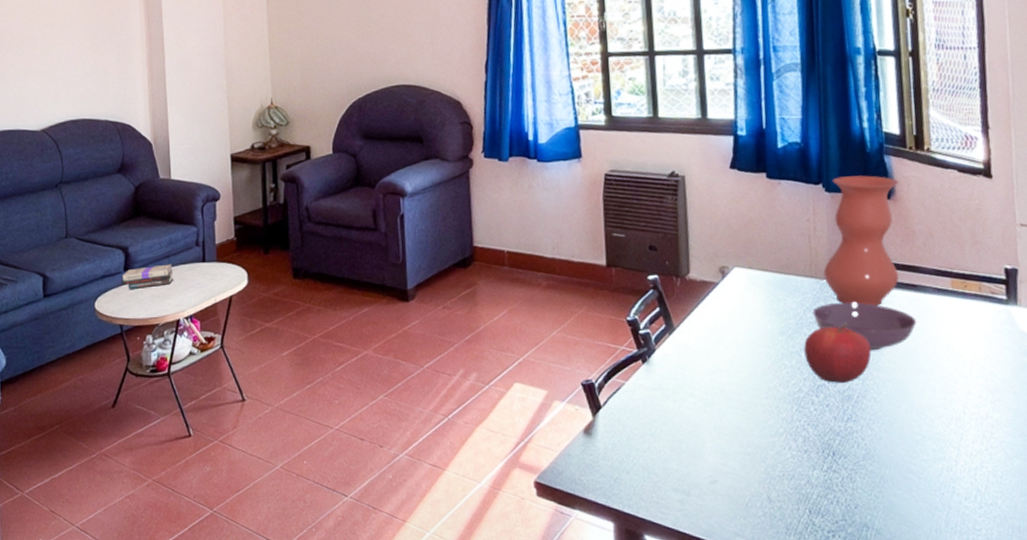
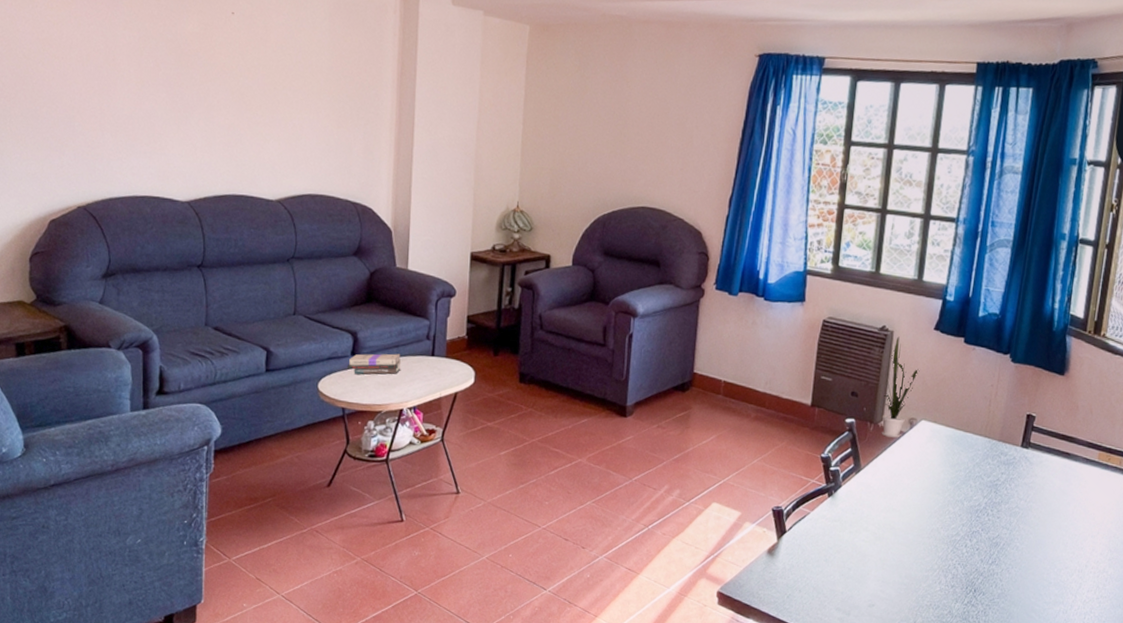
house plant: none [686,180,722,291] -> present [881,336,920,439]
fruit: present [804,323,872,383] -> none [967,480,1023,532]
bowl: present [812,302,917,351] -> none [980,461,1065,507]
vase: present [823,175,899,306] -> none [995,350,1074,468]

